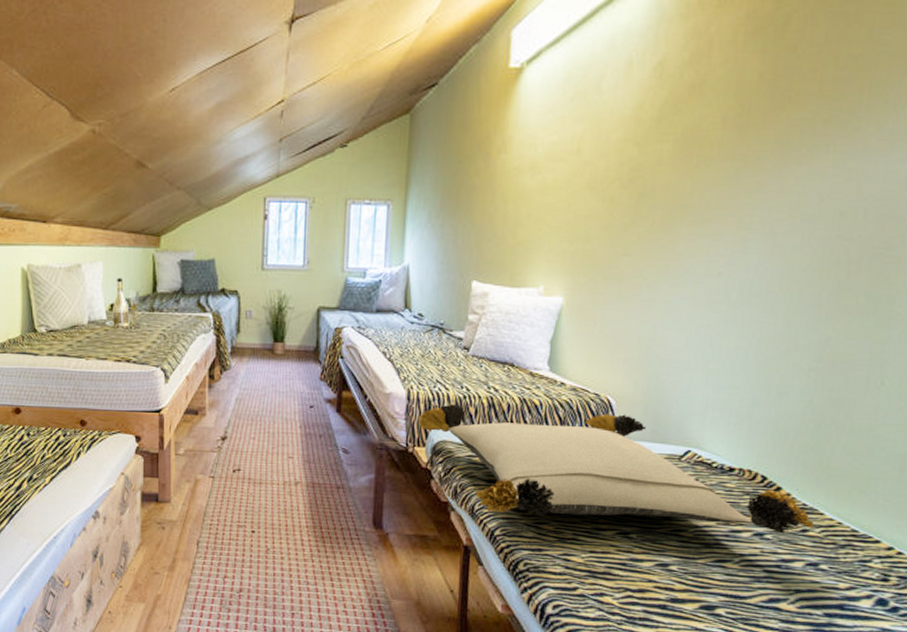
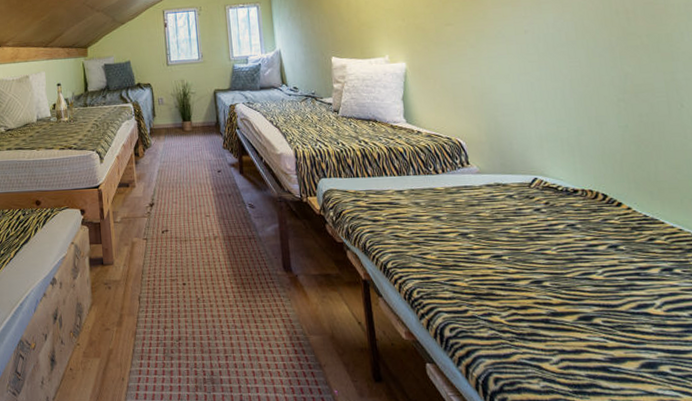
pillow: present [418,404,814,534] -> none [306,152,659,248]

